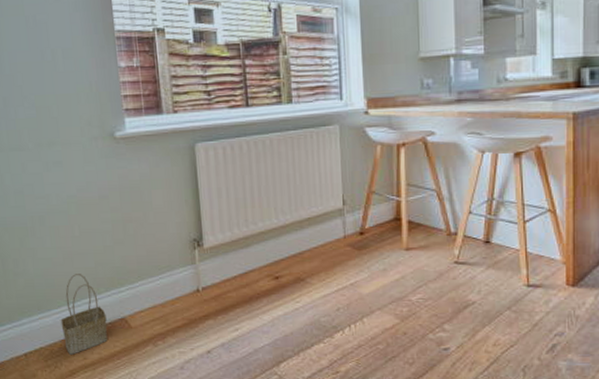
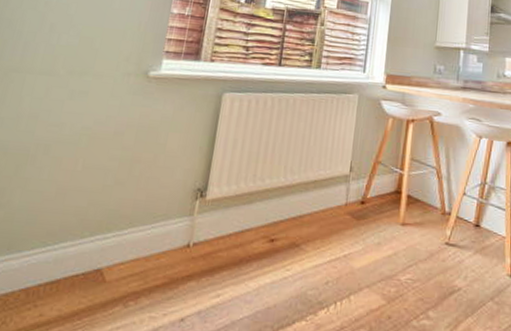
basket: present [60,274,108,355] -> none [23,212,82,309]

